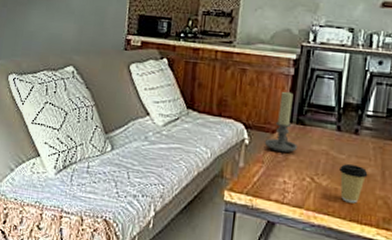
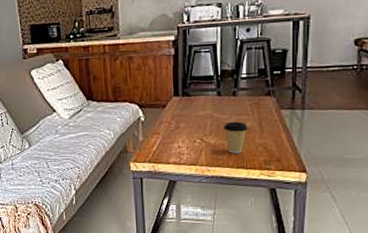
candle holder: present [264,91,299,153] -> none [157,69,187,123]

